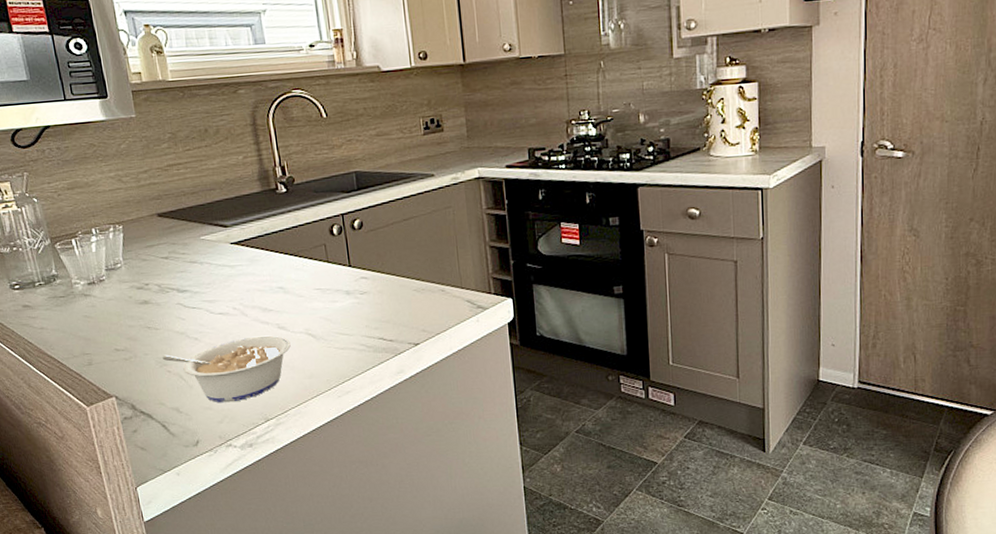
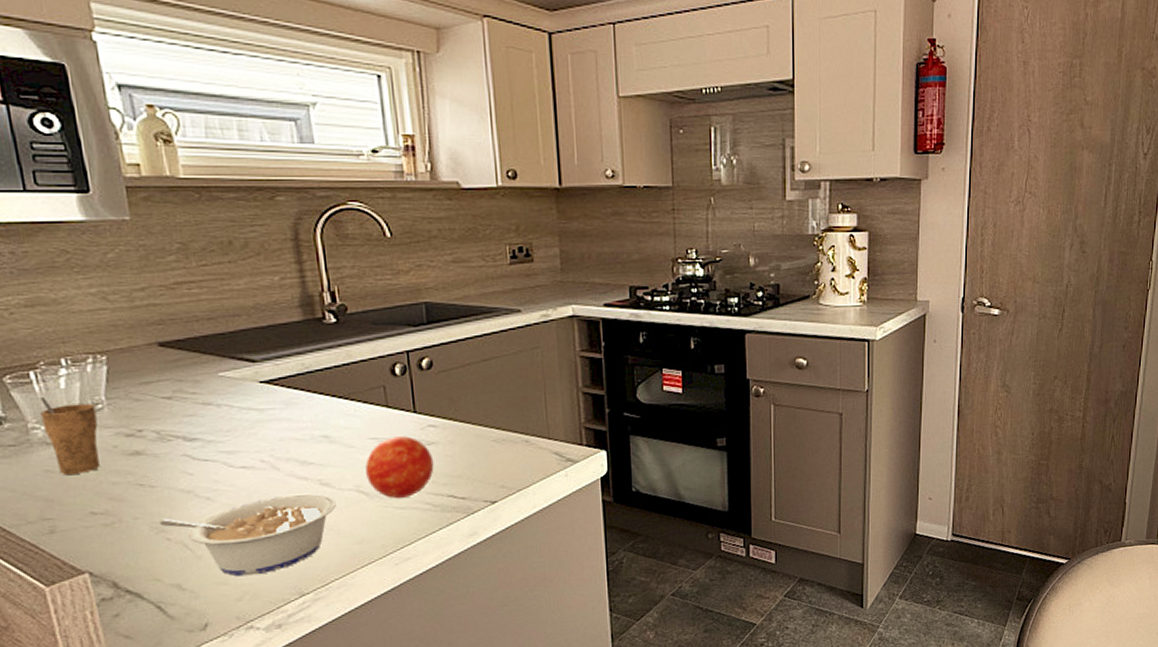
cup: none [79,259,120,319] -> present [39,397,100,474]
apple: none [312,287,367,341] -> present [365,436,434,499]

